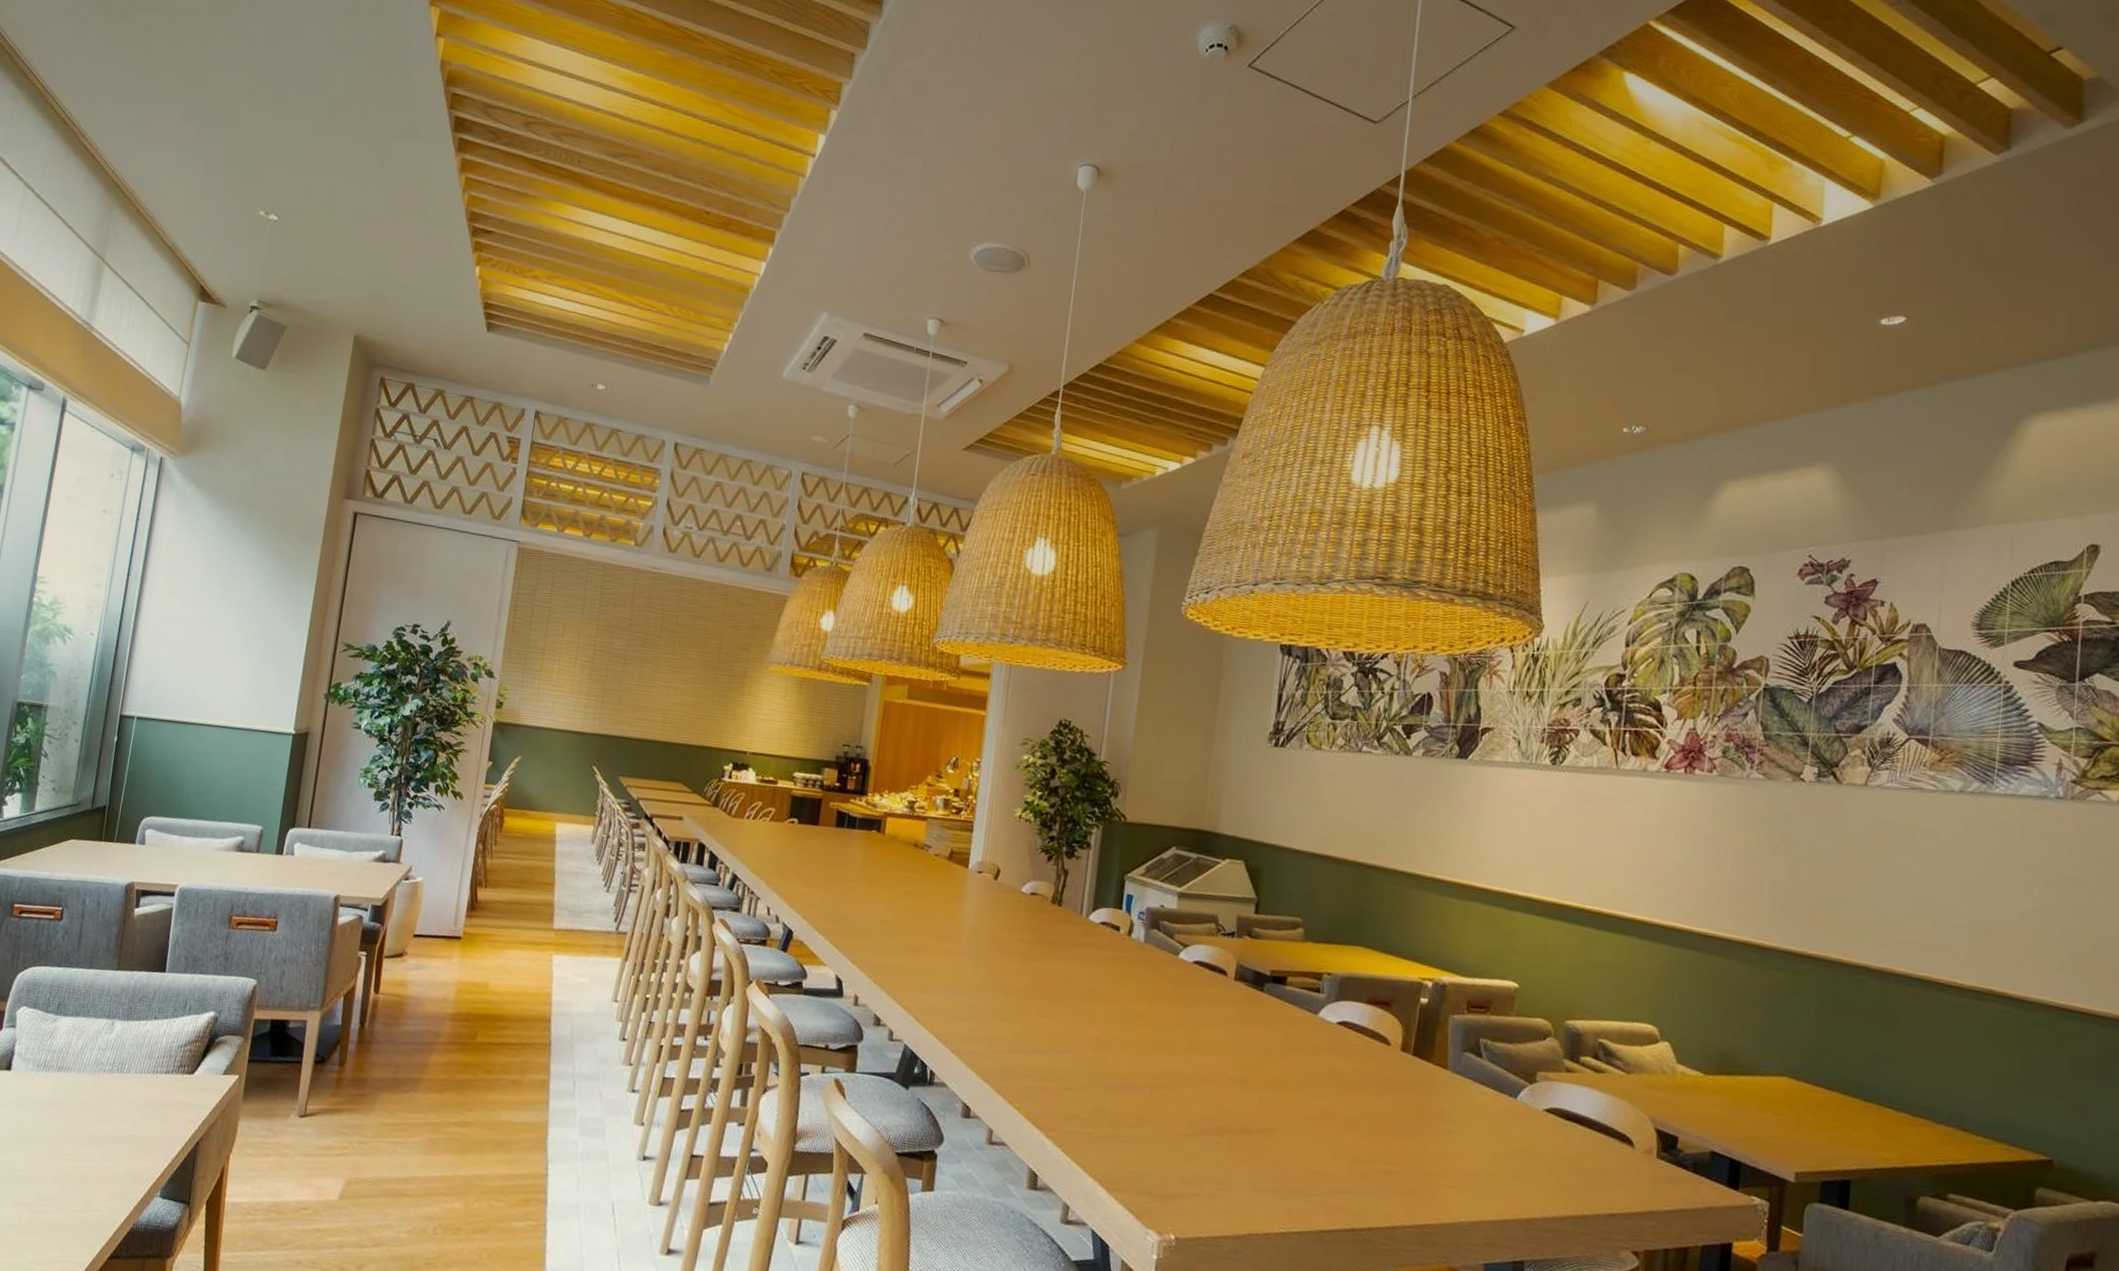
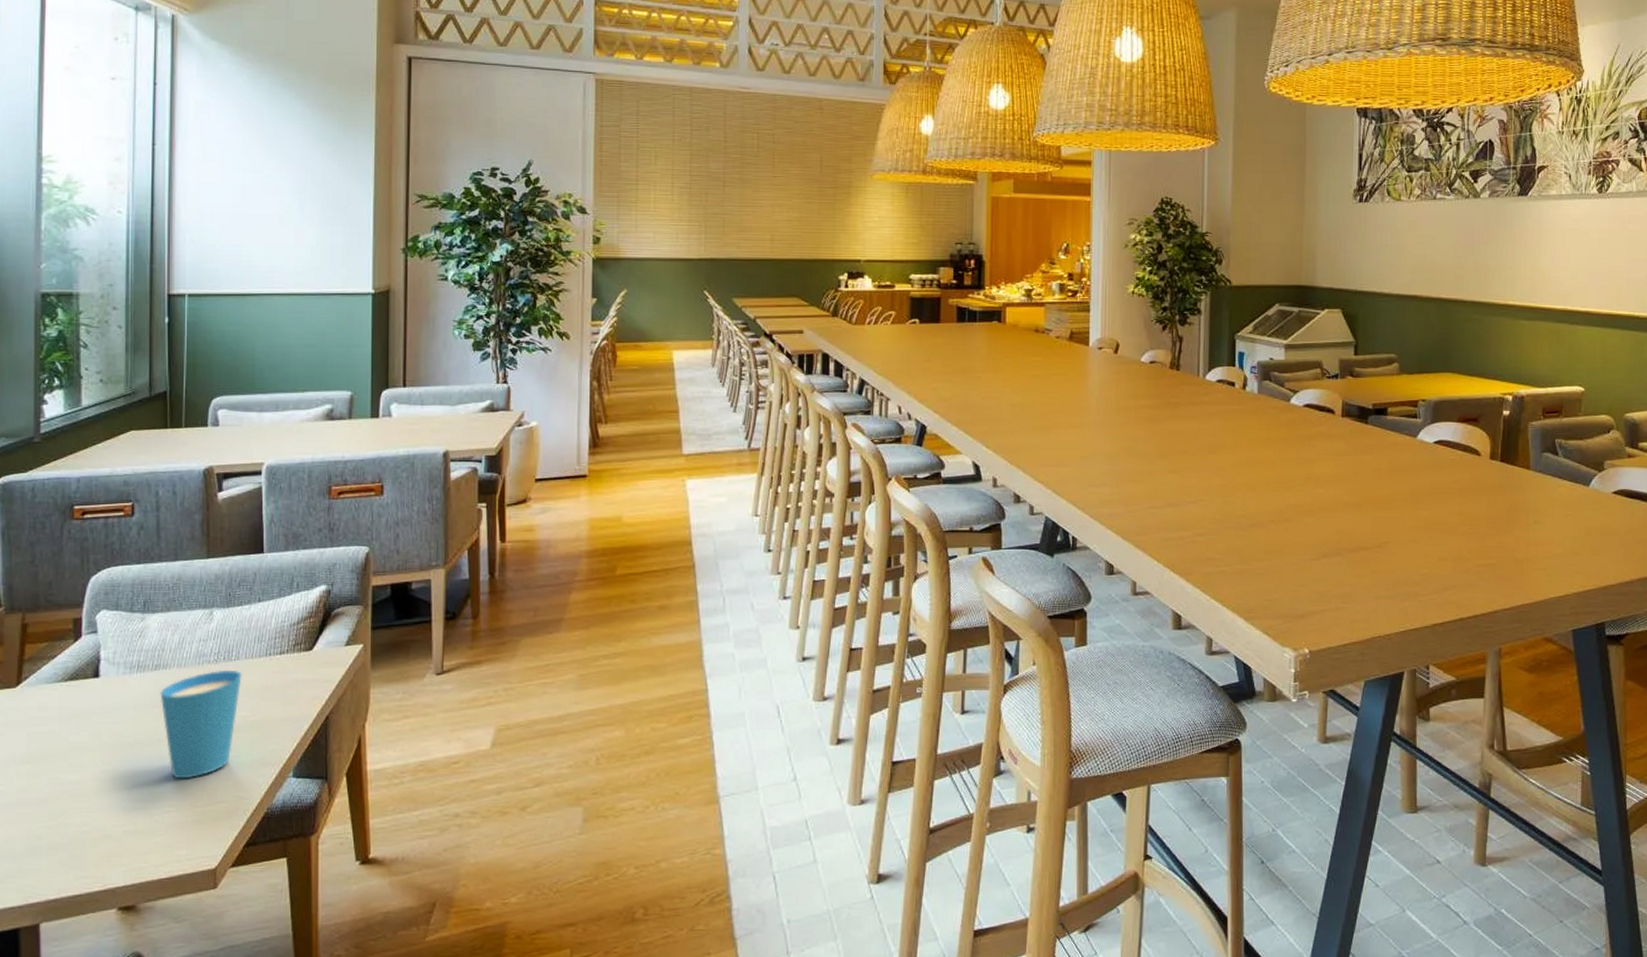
cup: none [57,1080,131,1183] -> present [160,669,242,779]

